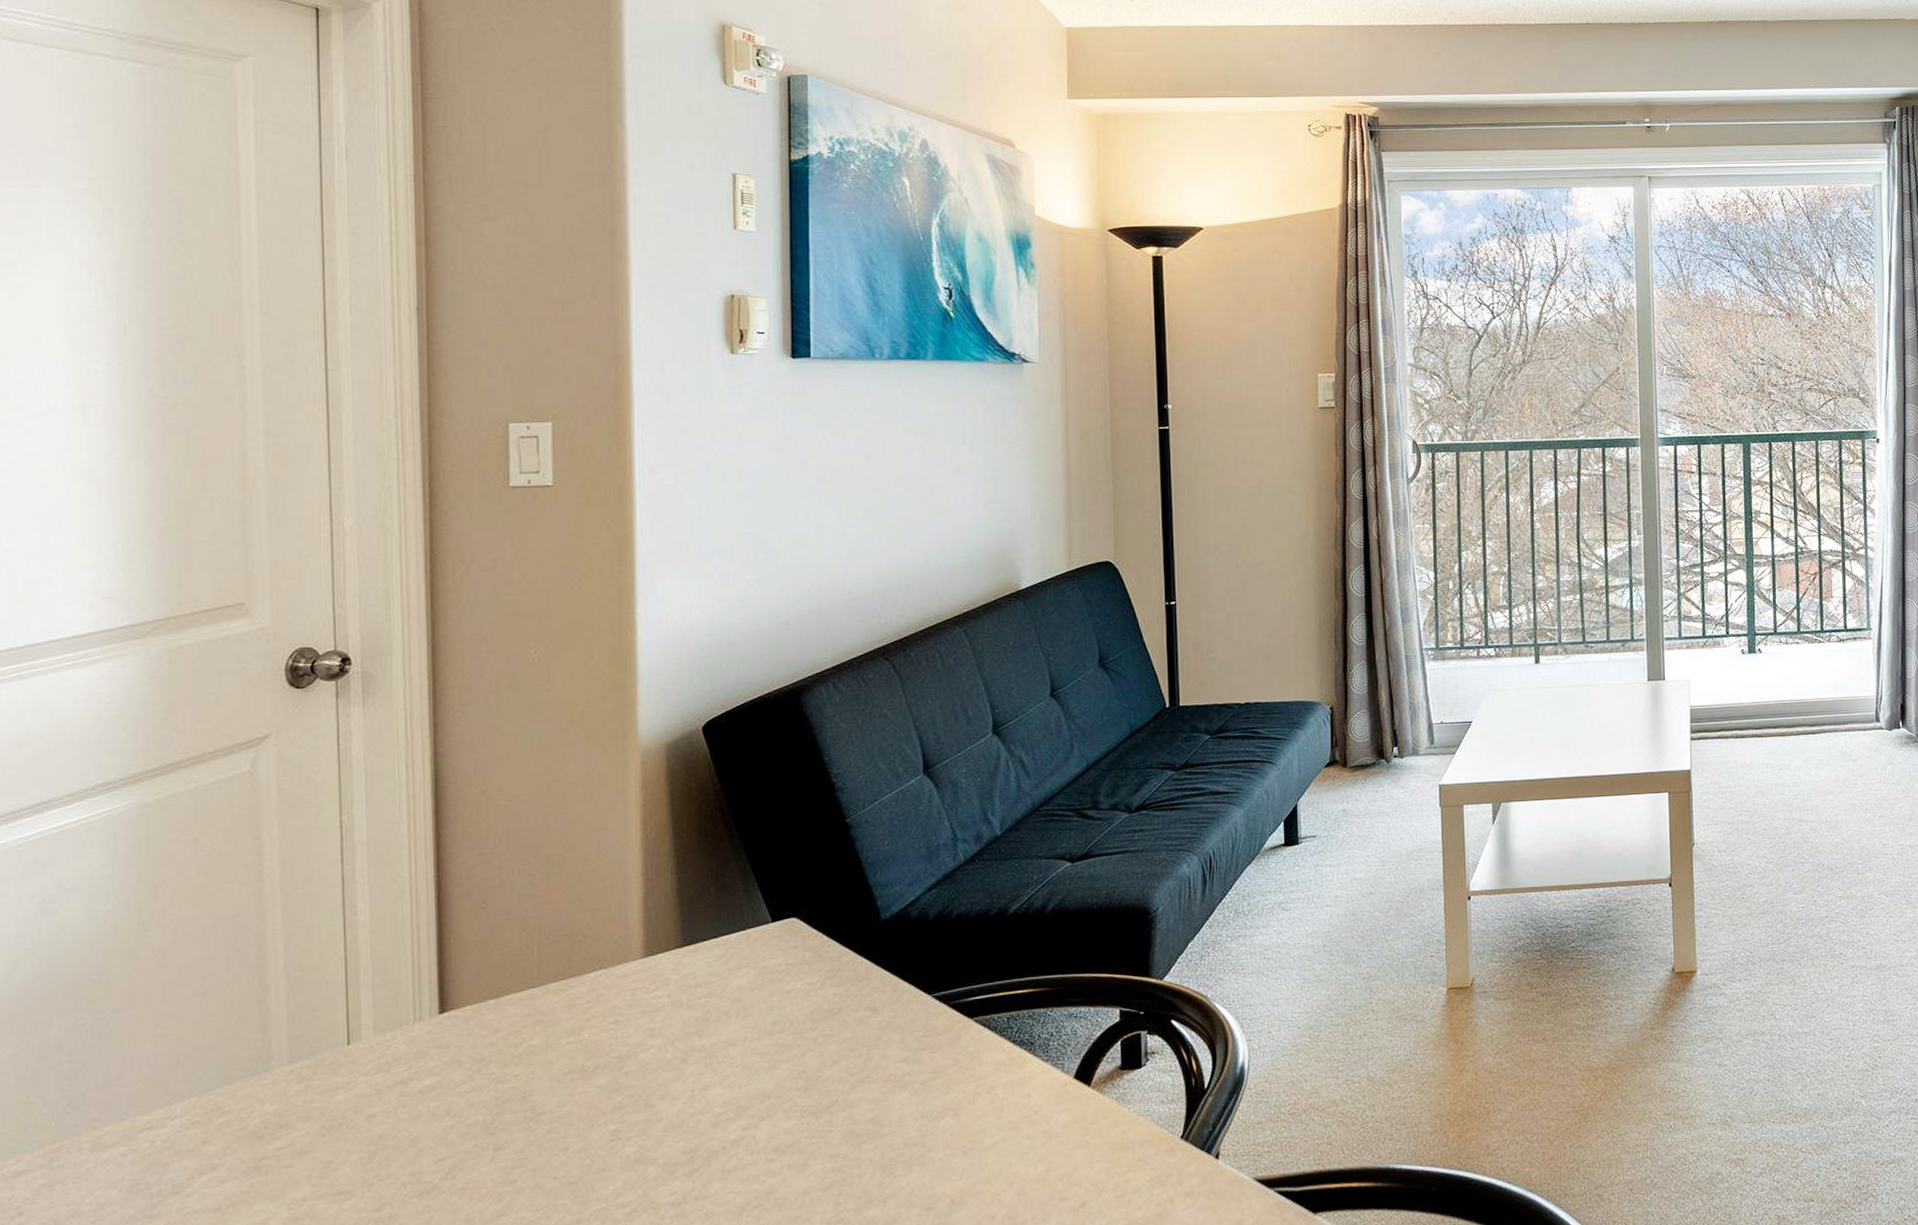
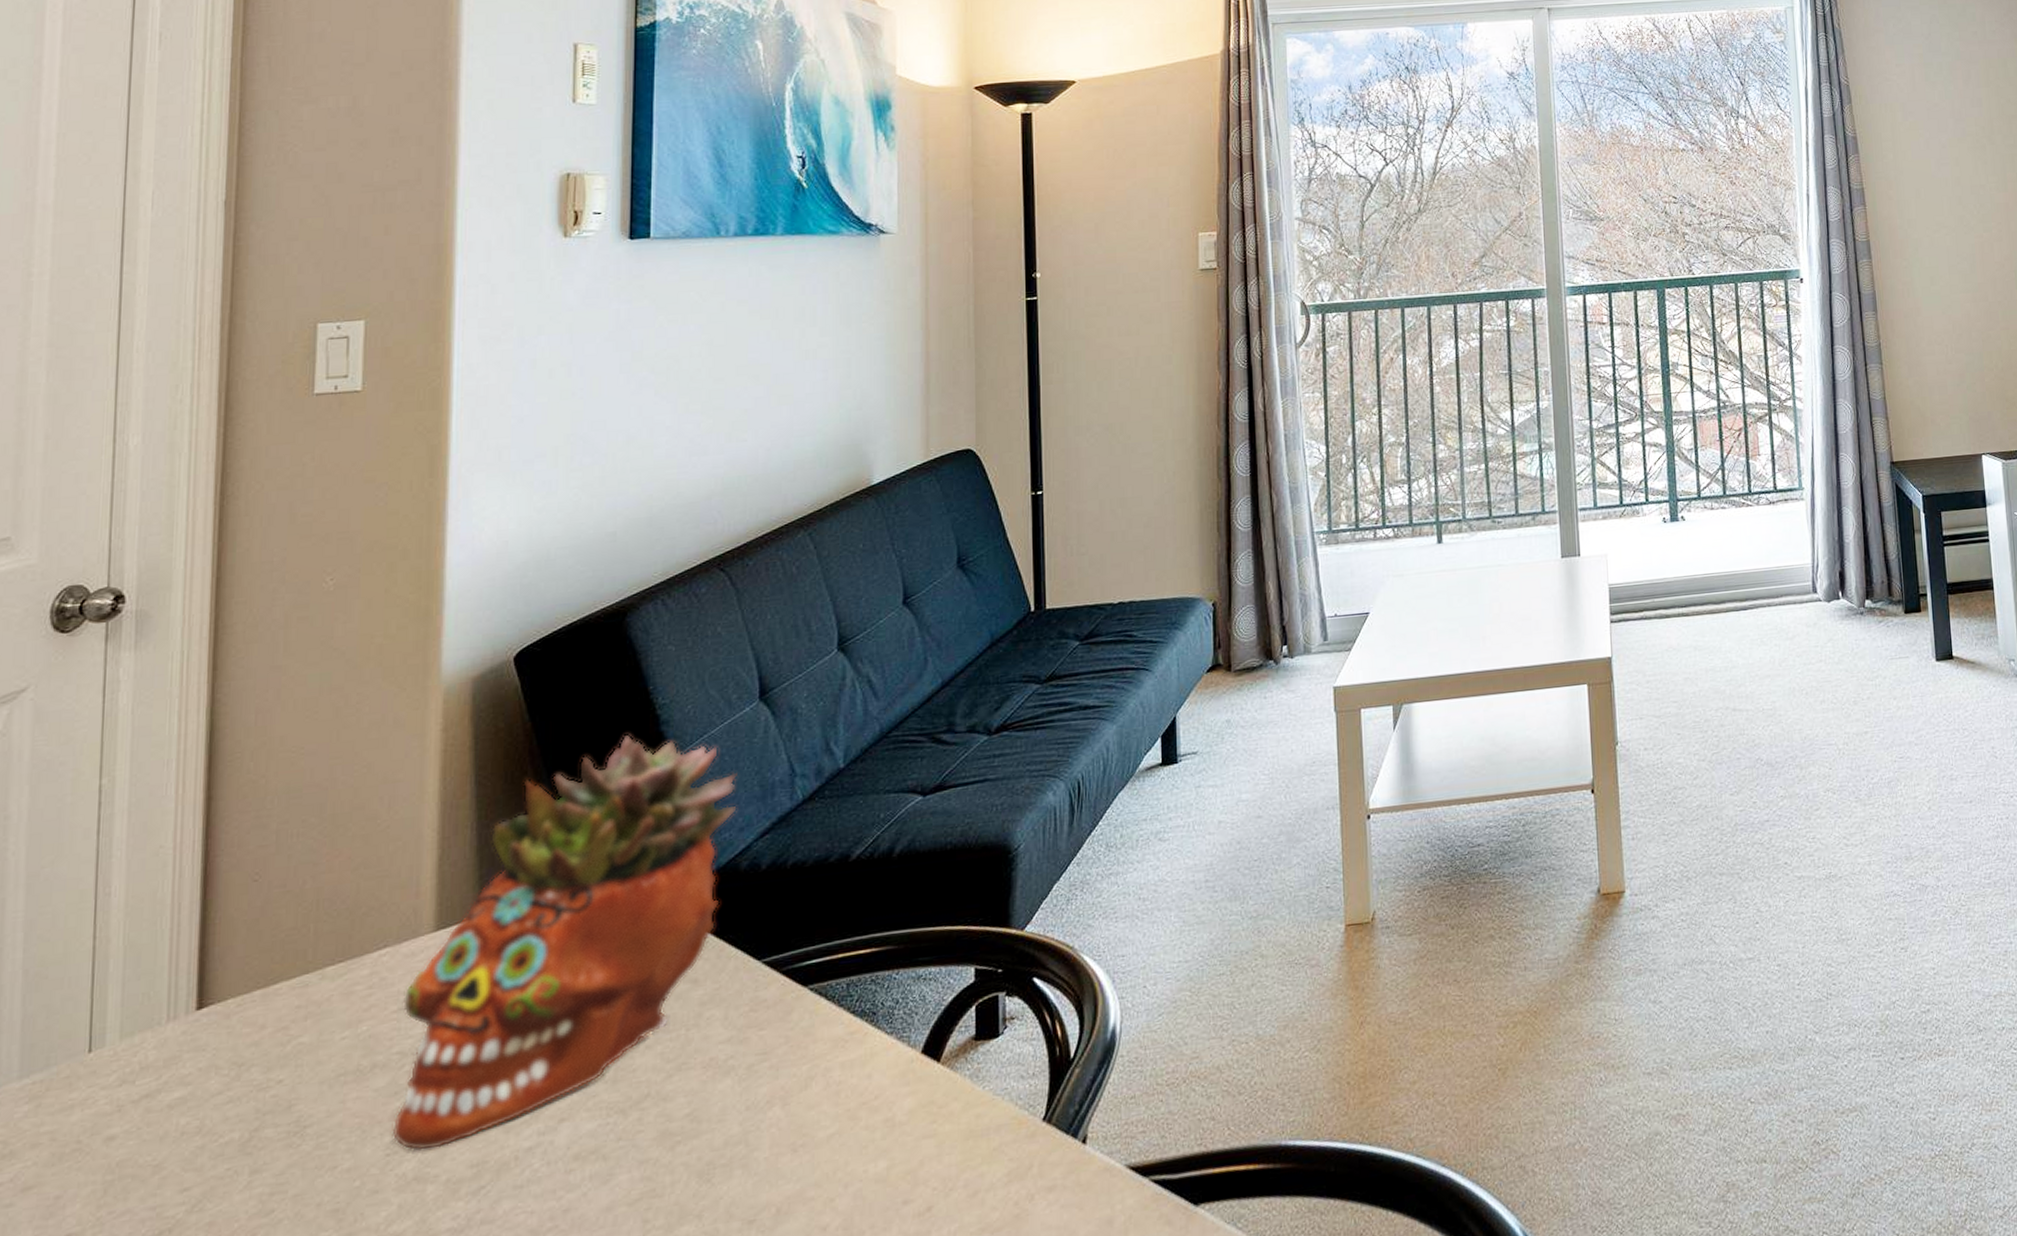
succulent planter: none [615,798,906,1139] -> present [392,734,737,1151]

